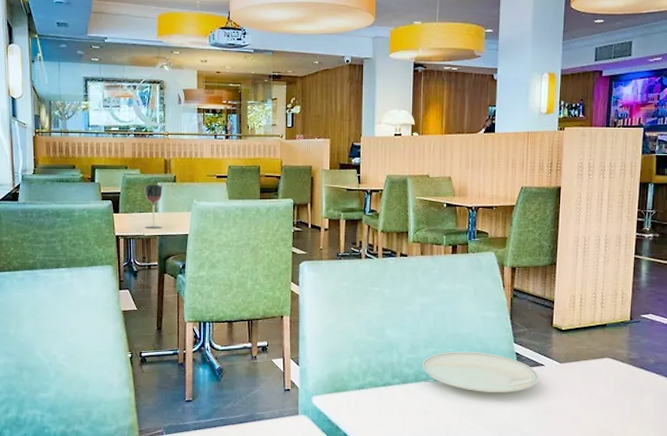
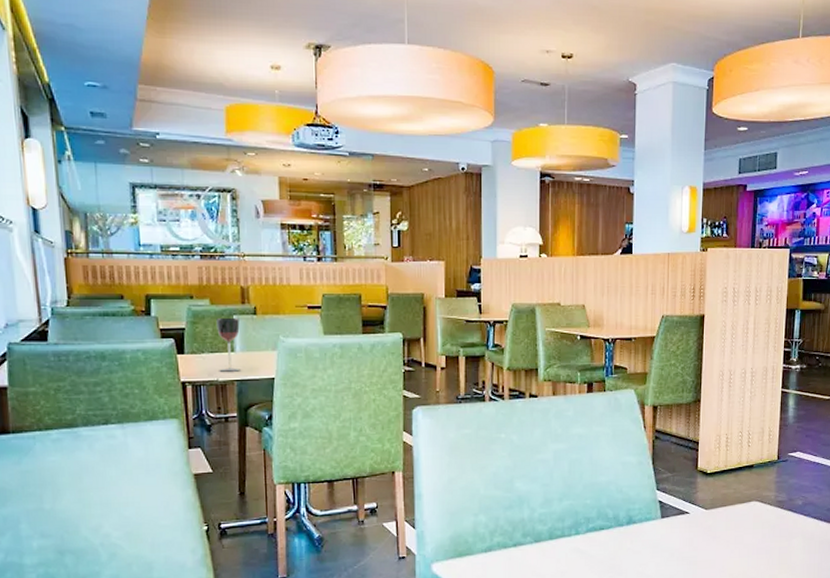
plate: present [422,351,539,393] -> none [557,502,684,547]

